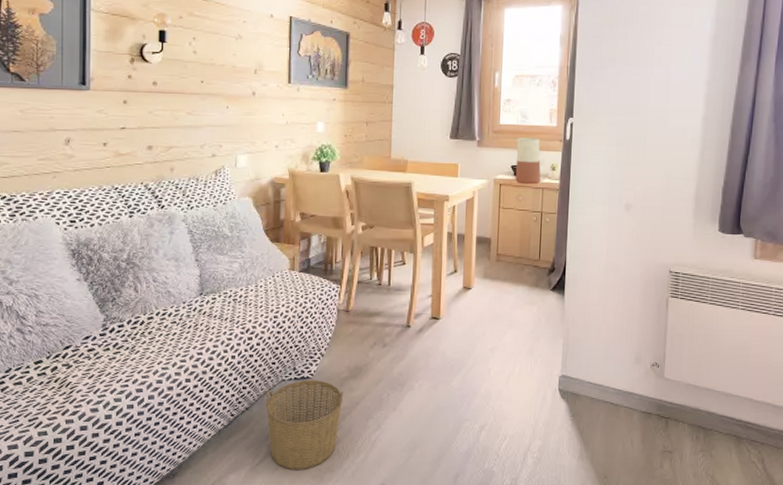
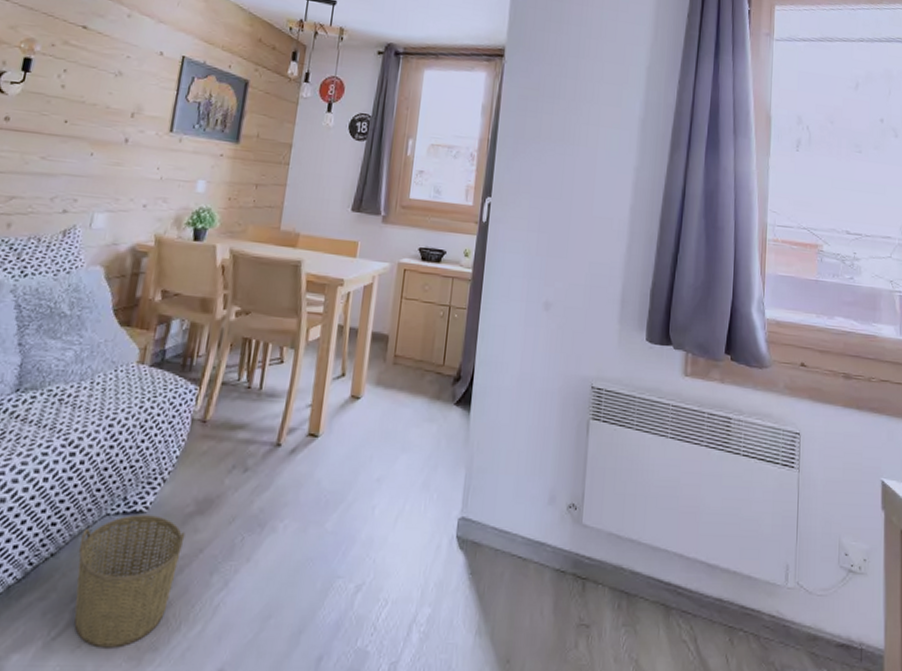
vase: present [515,138,541,185] -> none [422,216,453,273]

